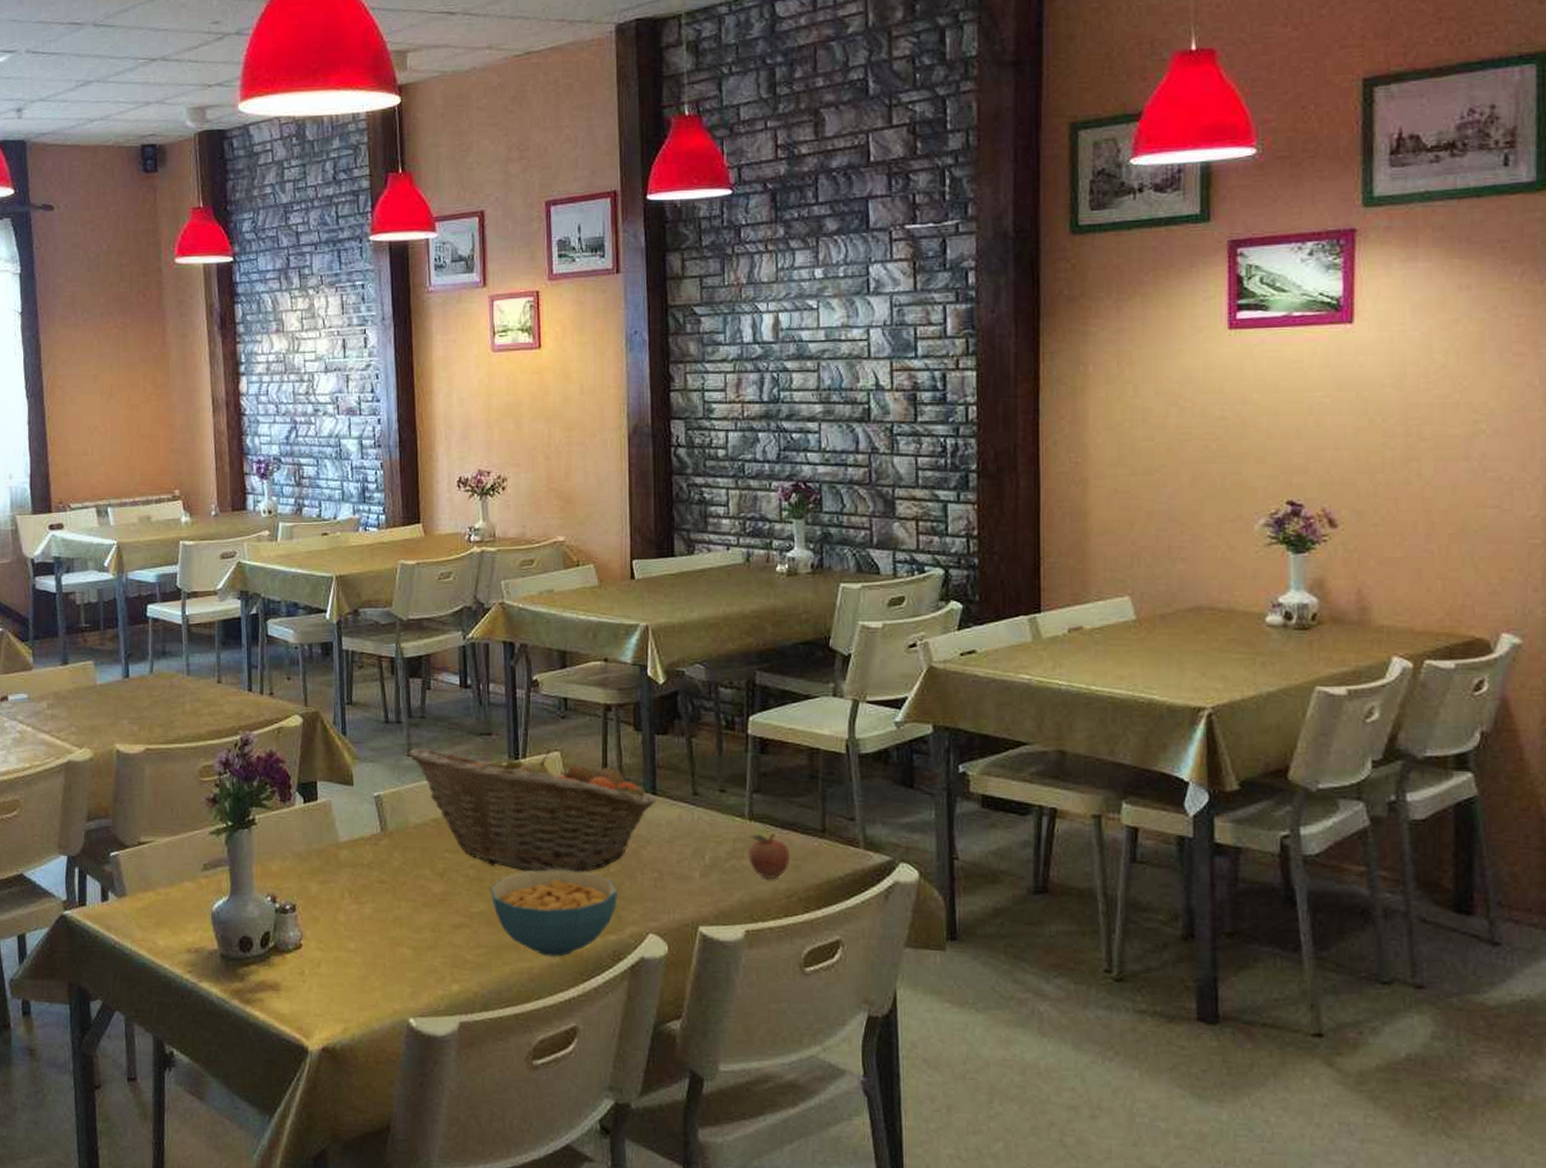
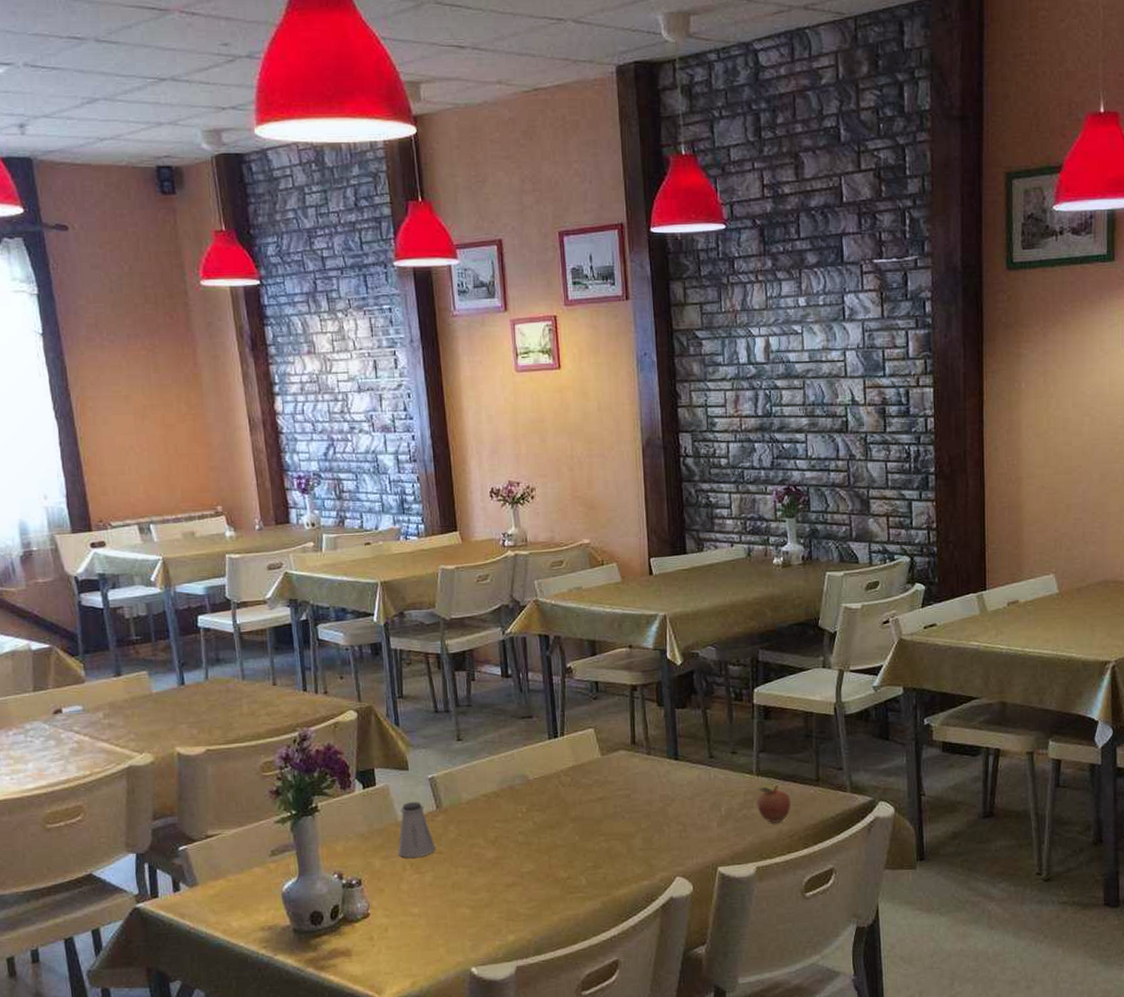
saltshaker: none [337,822,377,886] -> present [398,802,436,858]
fruit basket: present [407,748,657,872] -> none [456,727,679,834]
cereal bowl: present [490,869,619,957] -> none [537,828,649,904]

